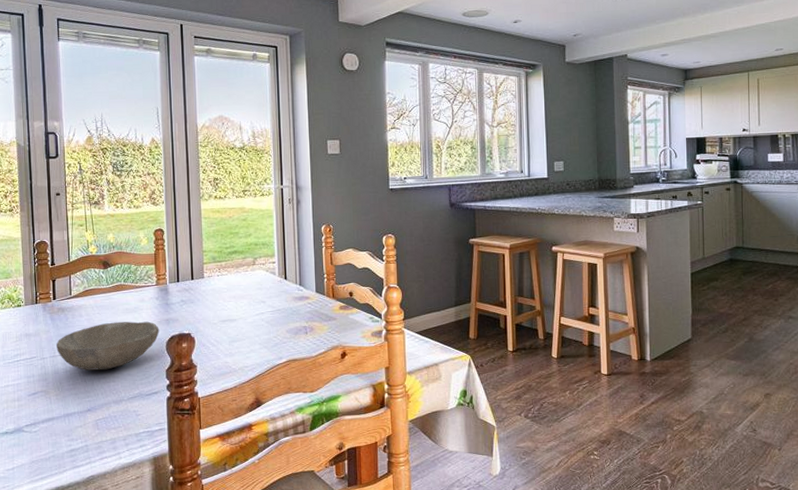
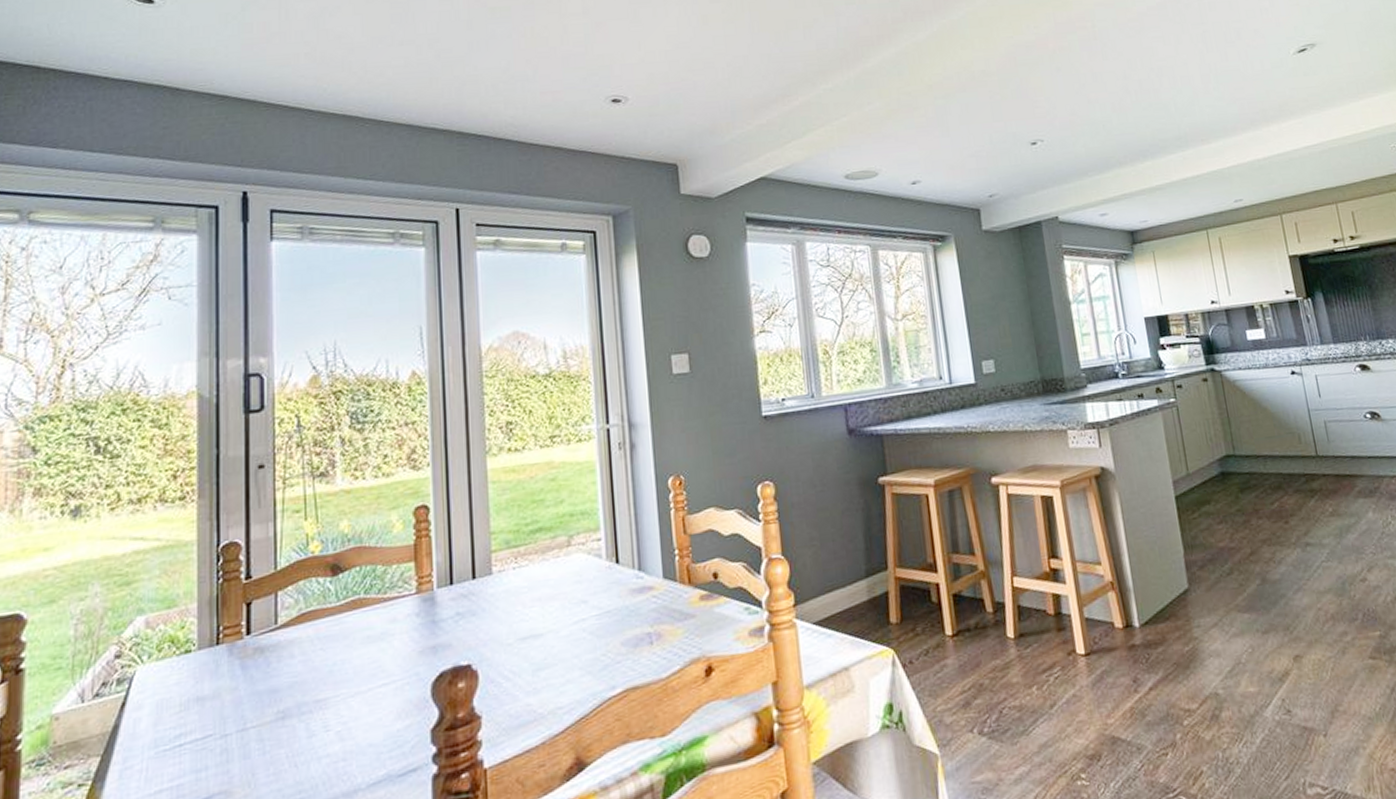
bowl: present [56,321,159,370] -> none [248,653,421,747]

